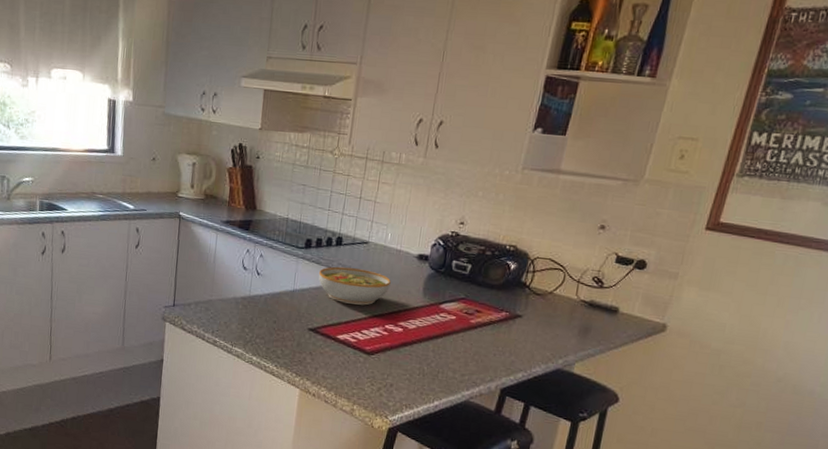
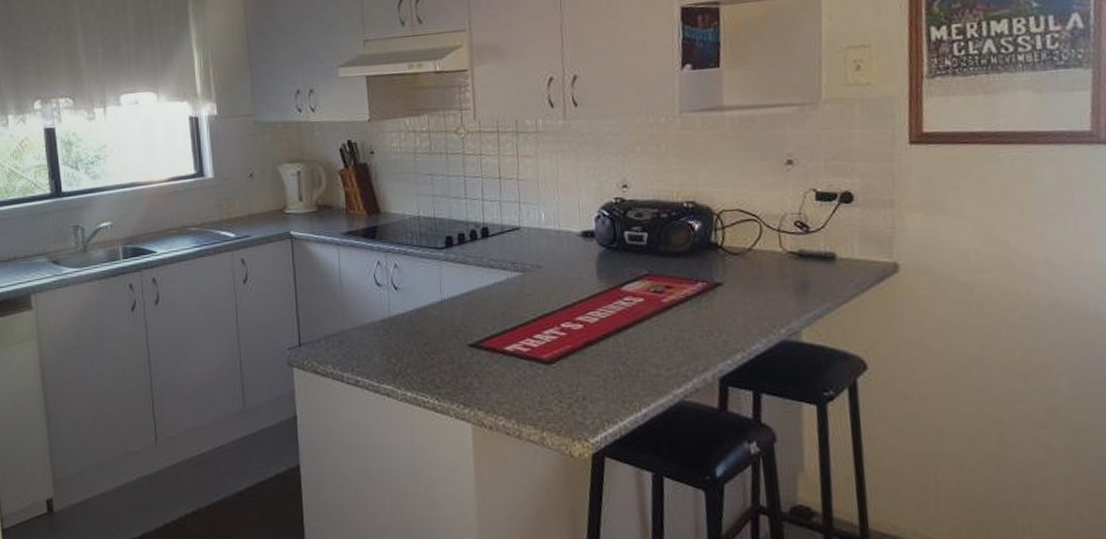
bowl: present [319,266,391,306] -> none [468,261,556,306]

